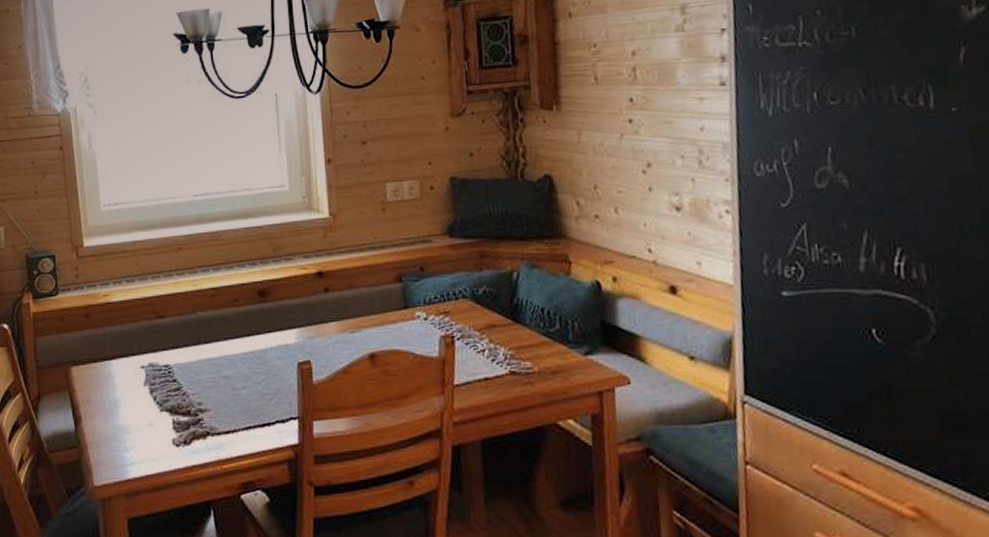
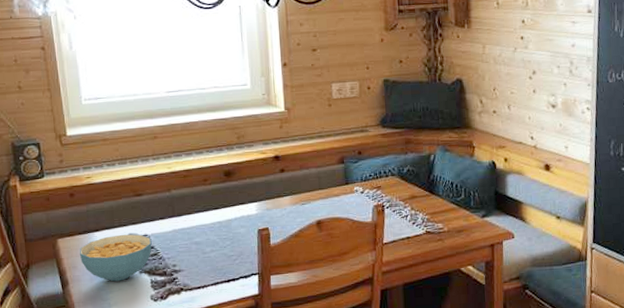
cereal bowl: none [94,363,175,420] -> present [79,234,152,282]

